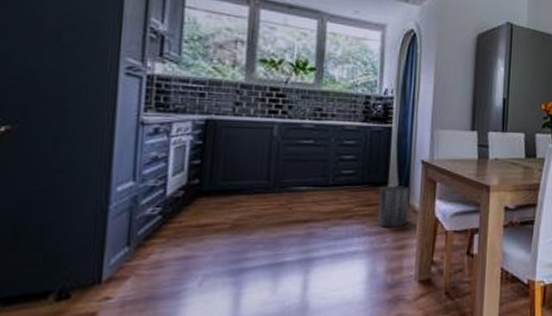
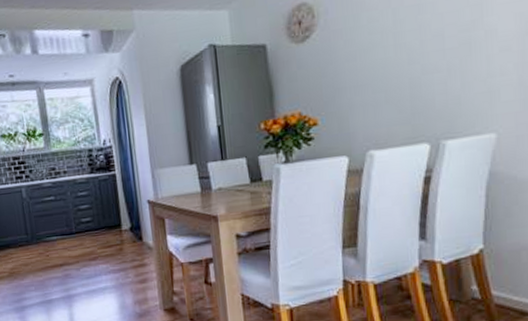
trash can: present [377,185,409,228] -> none [115,226,145,265]

